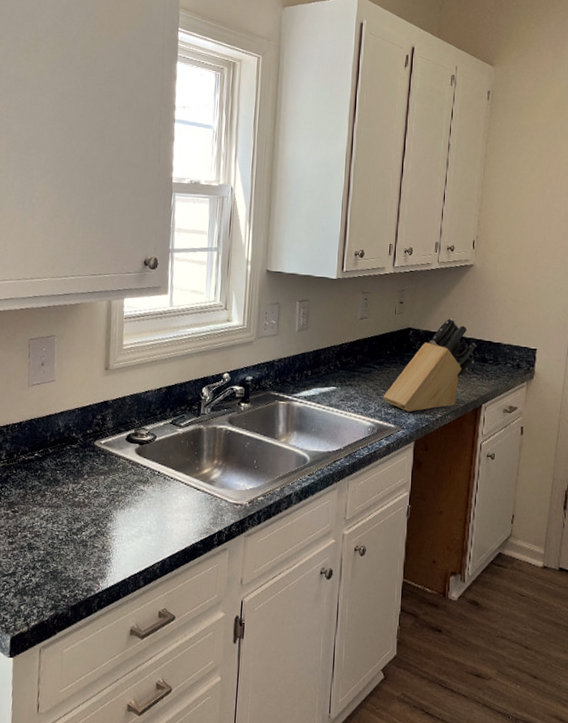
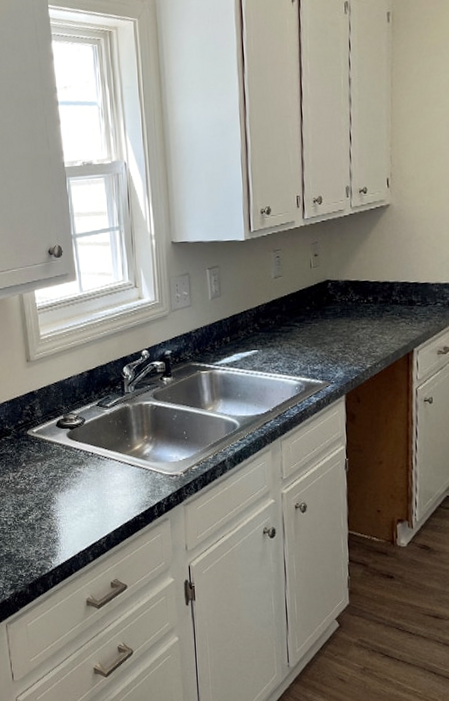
knife block: present [383,318,477,412] -> none [307,264,402,366]

